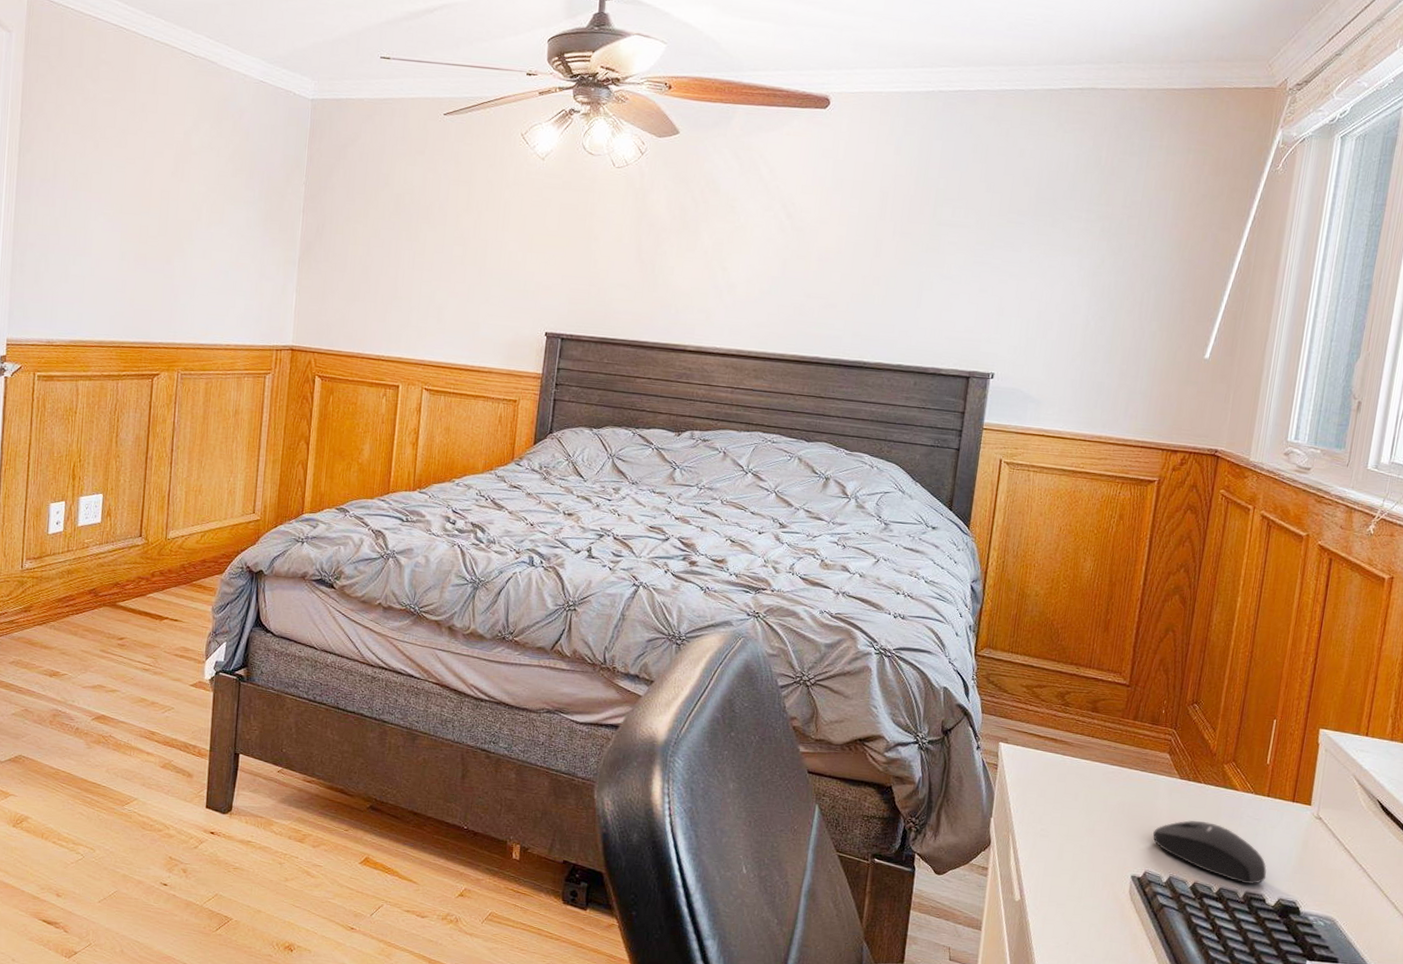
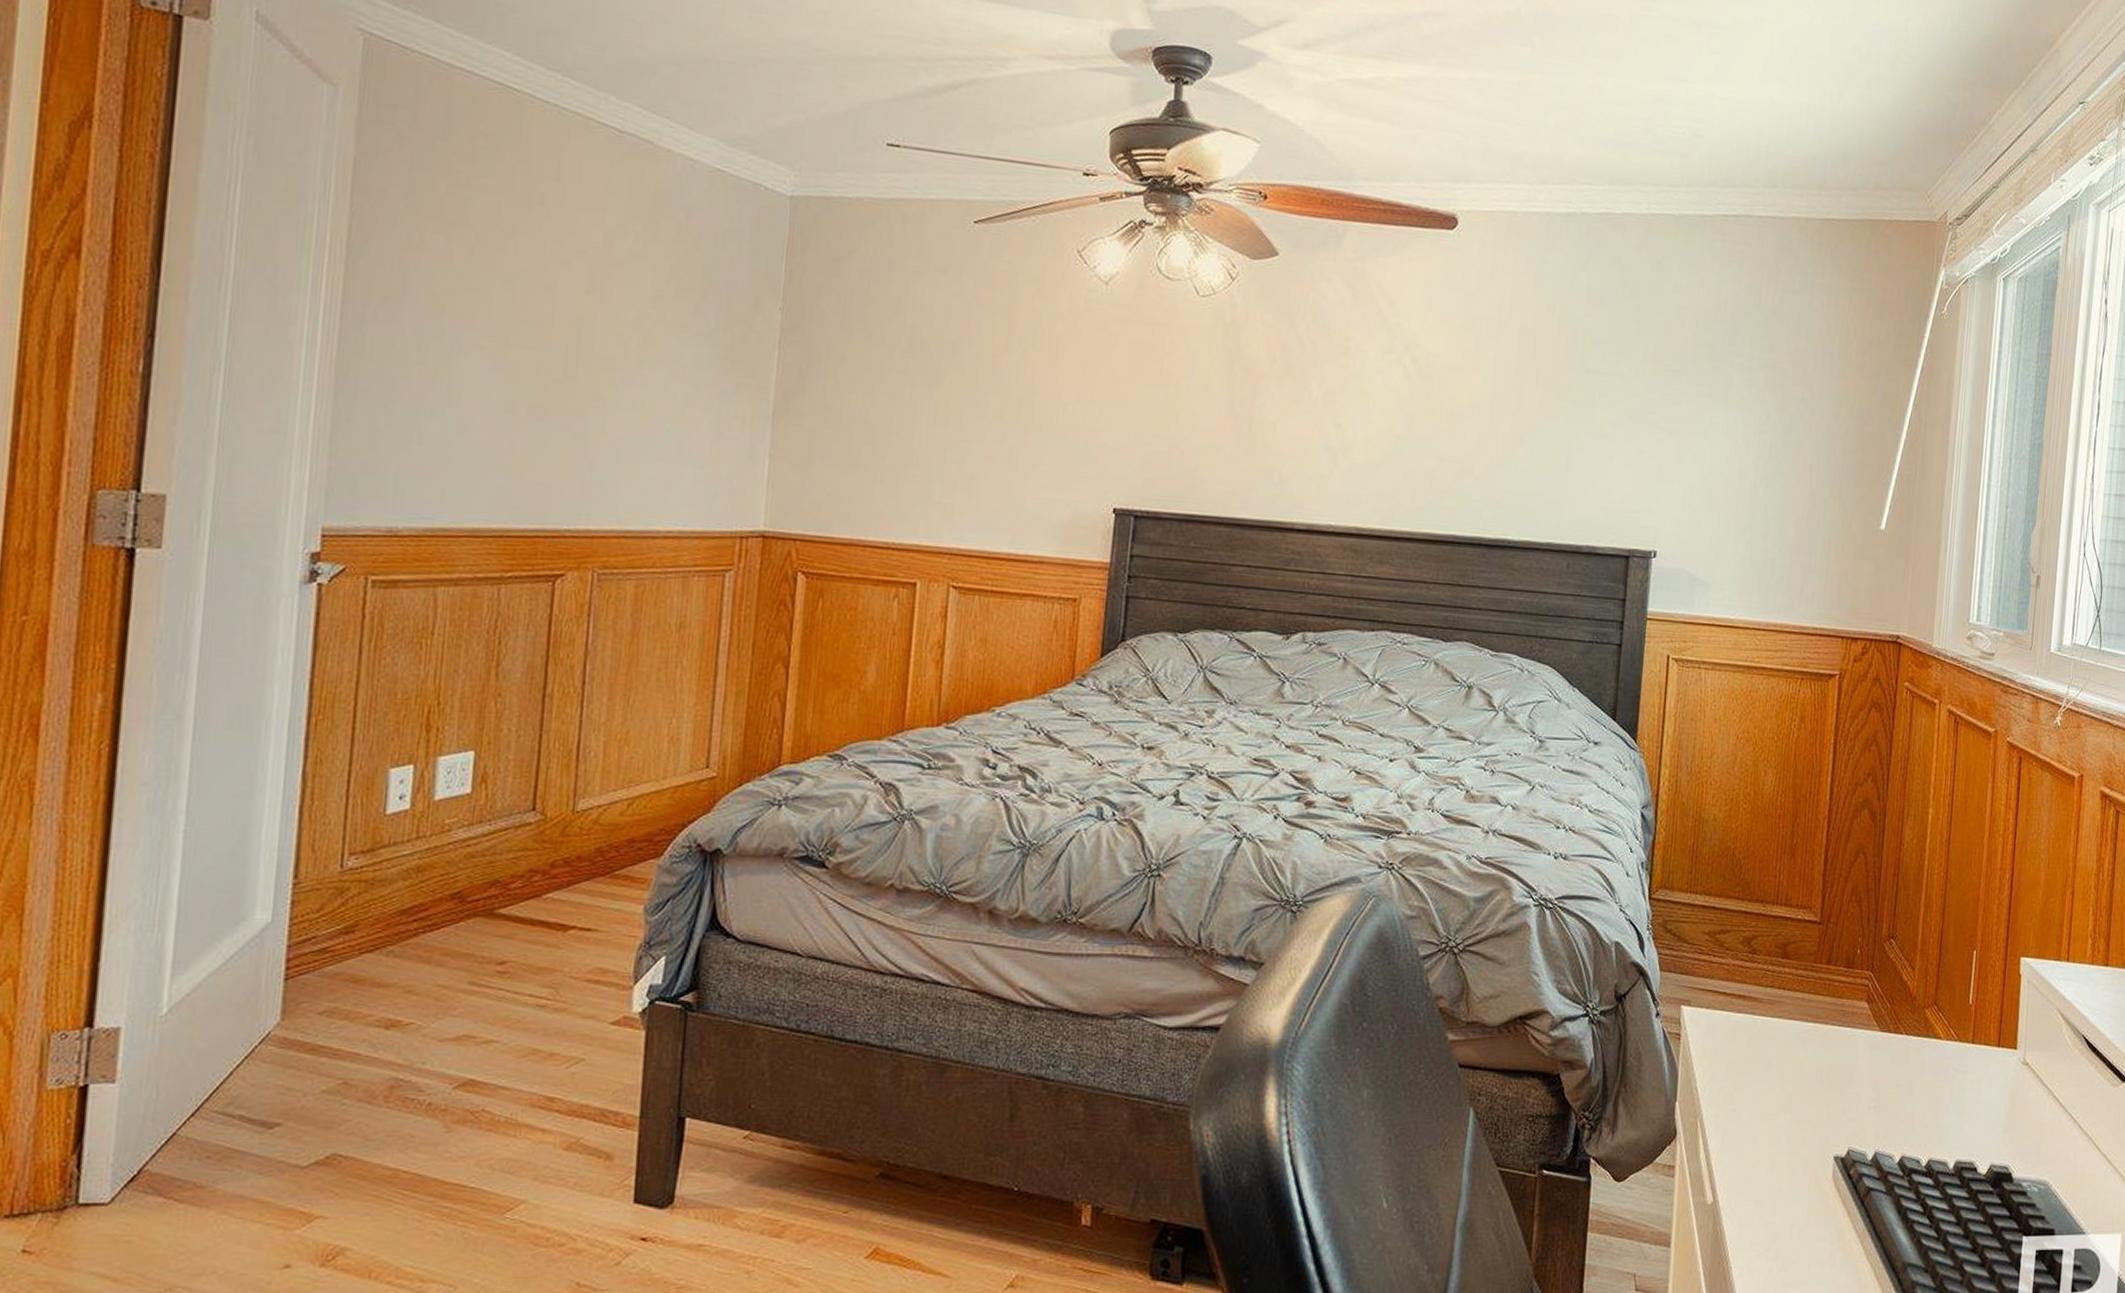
mouse: present [1152,820,1267,885] -> none [1854,1081,1976,1152]

